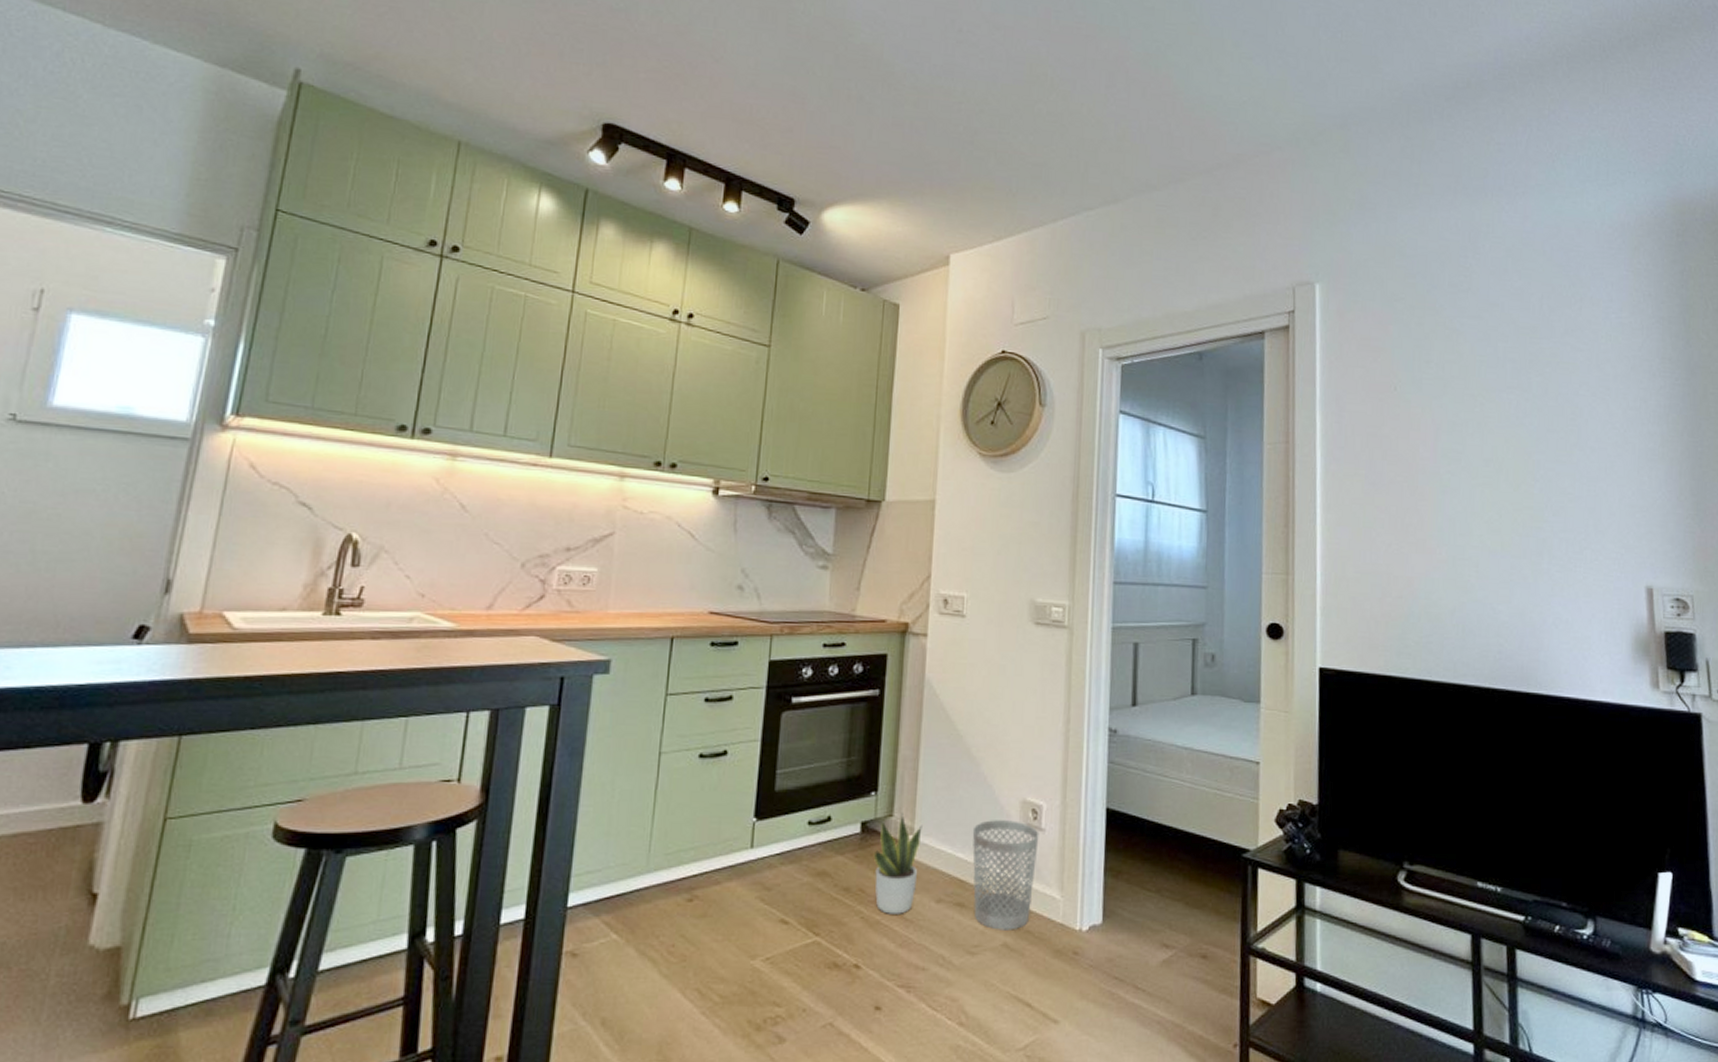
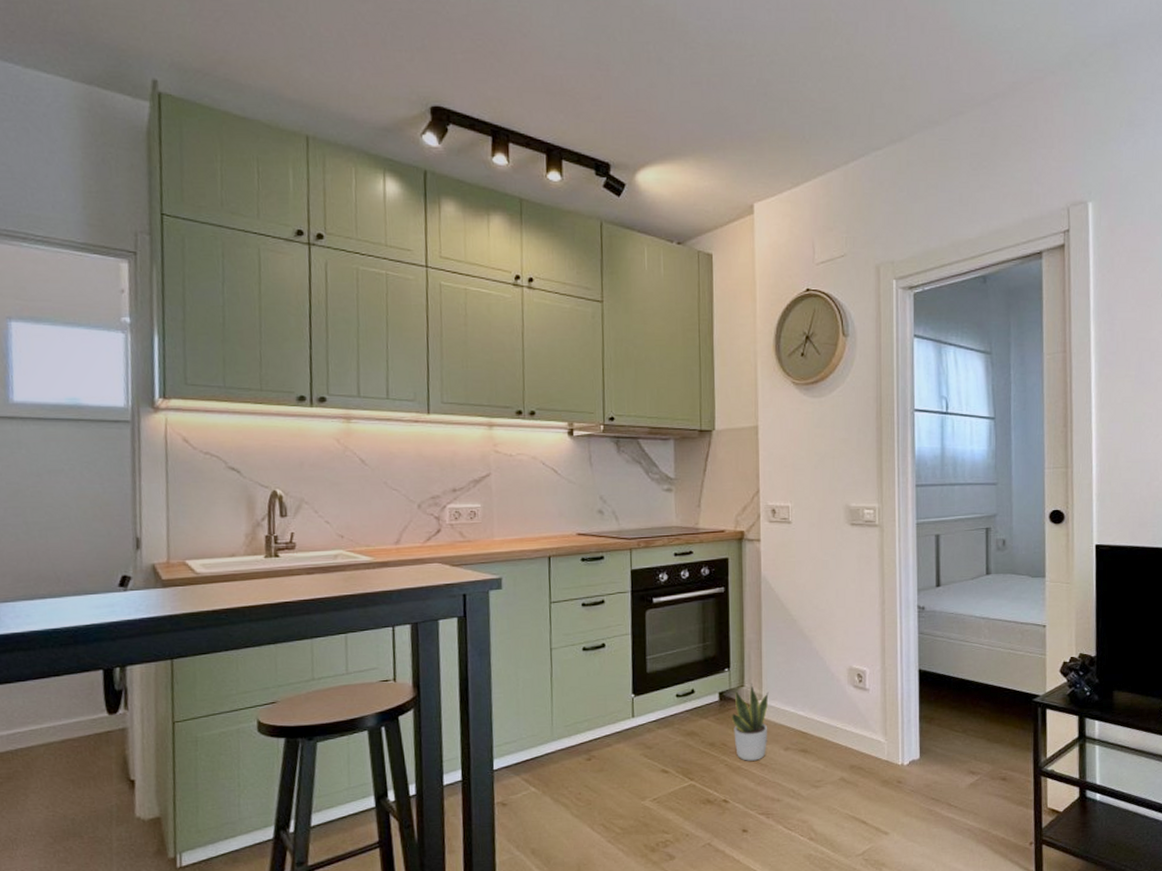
wastebasket: present [972,820,1039,930] -> none [810,684,865,768]

